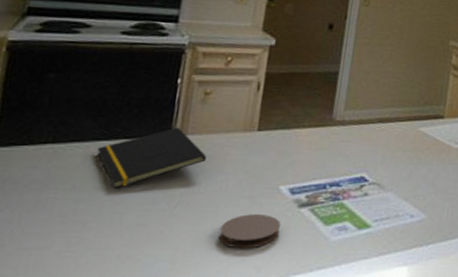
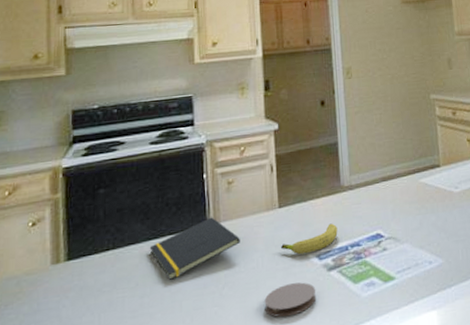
fruit: none [251,157,319,185] -> present [281,223,338,255]

